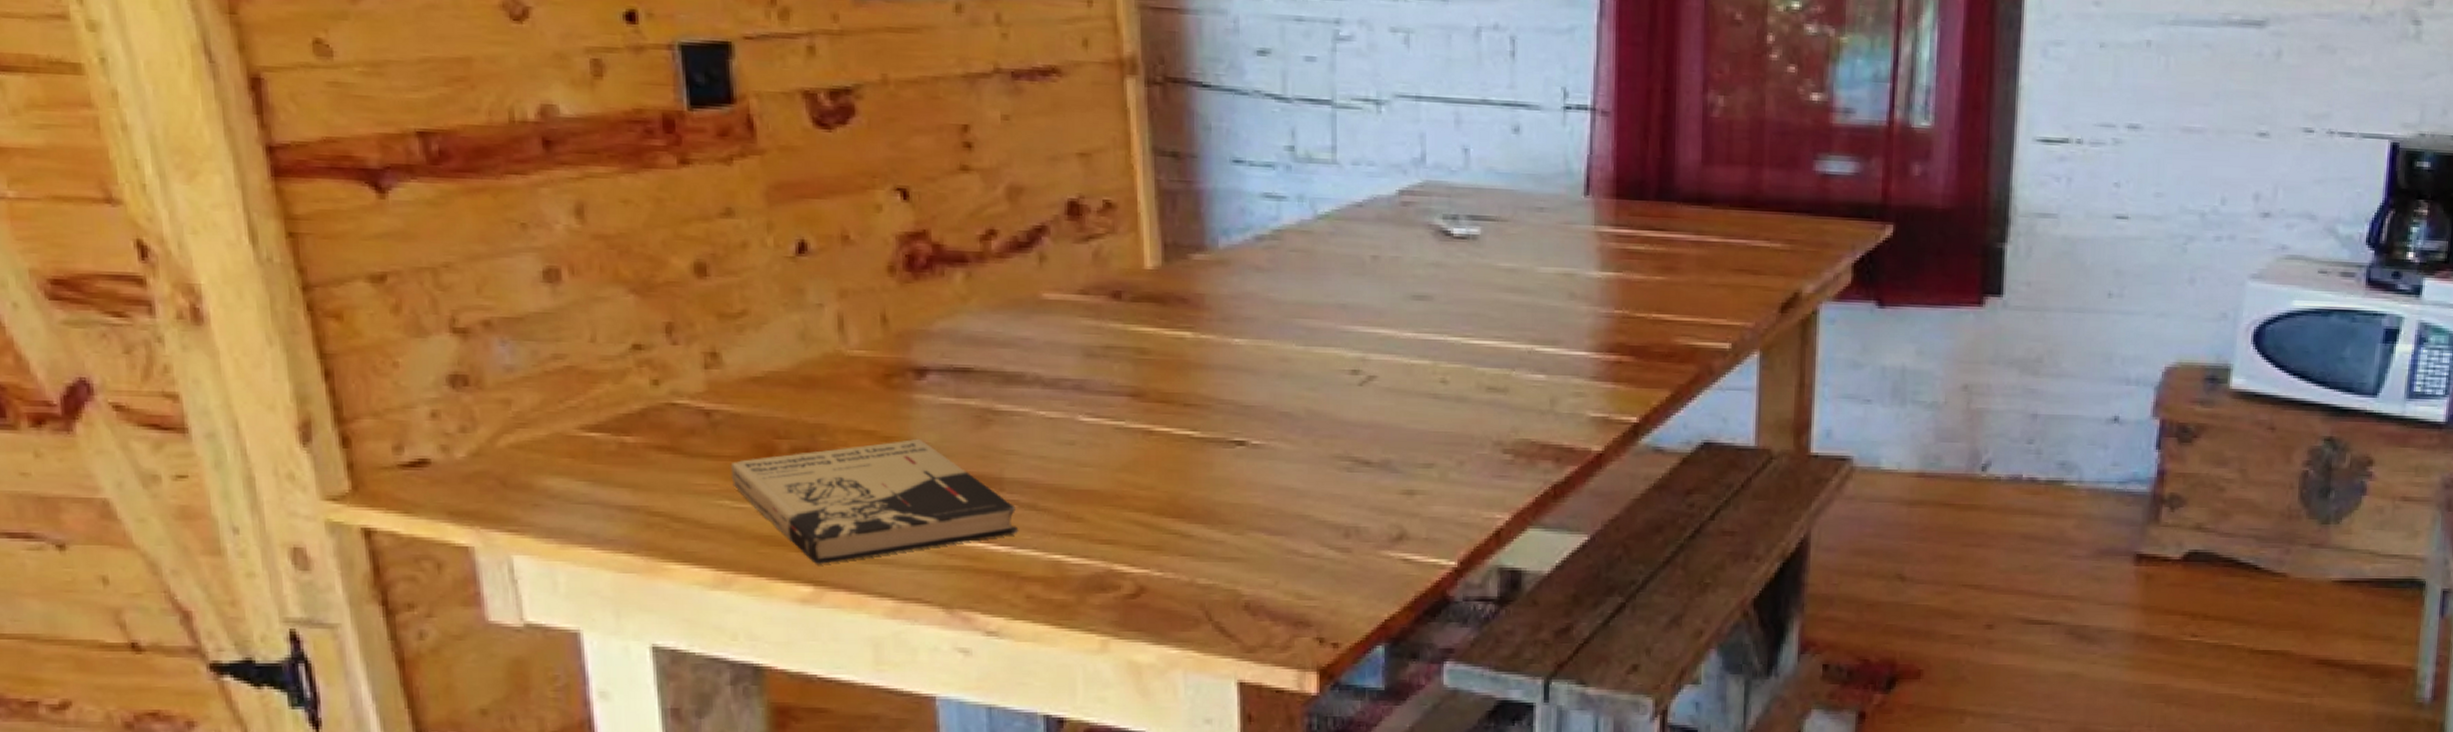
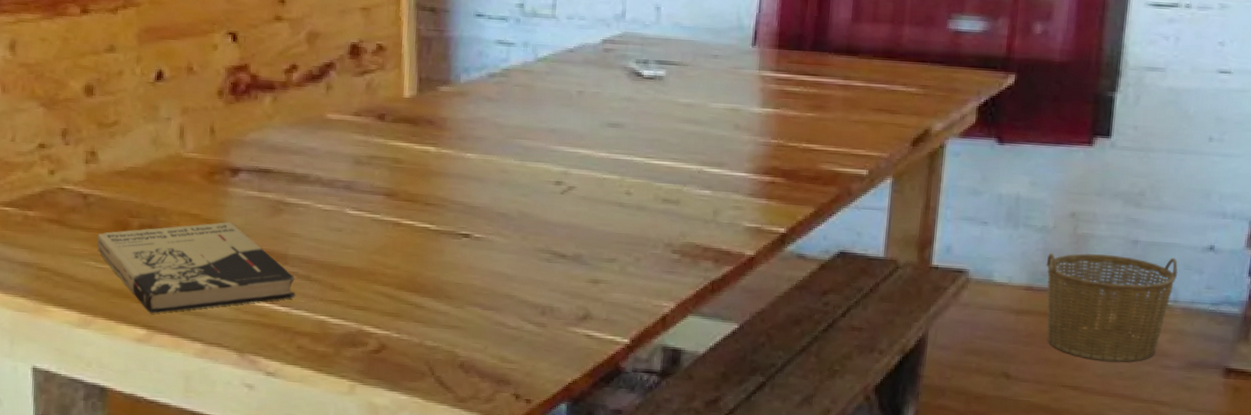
basket: none [1938,431,2082,555] -> present [1046,252,1178,363]

